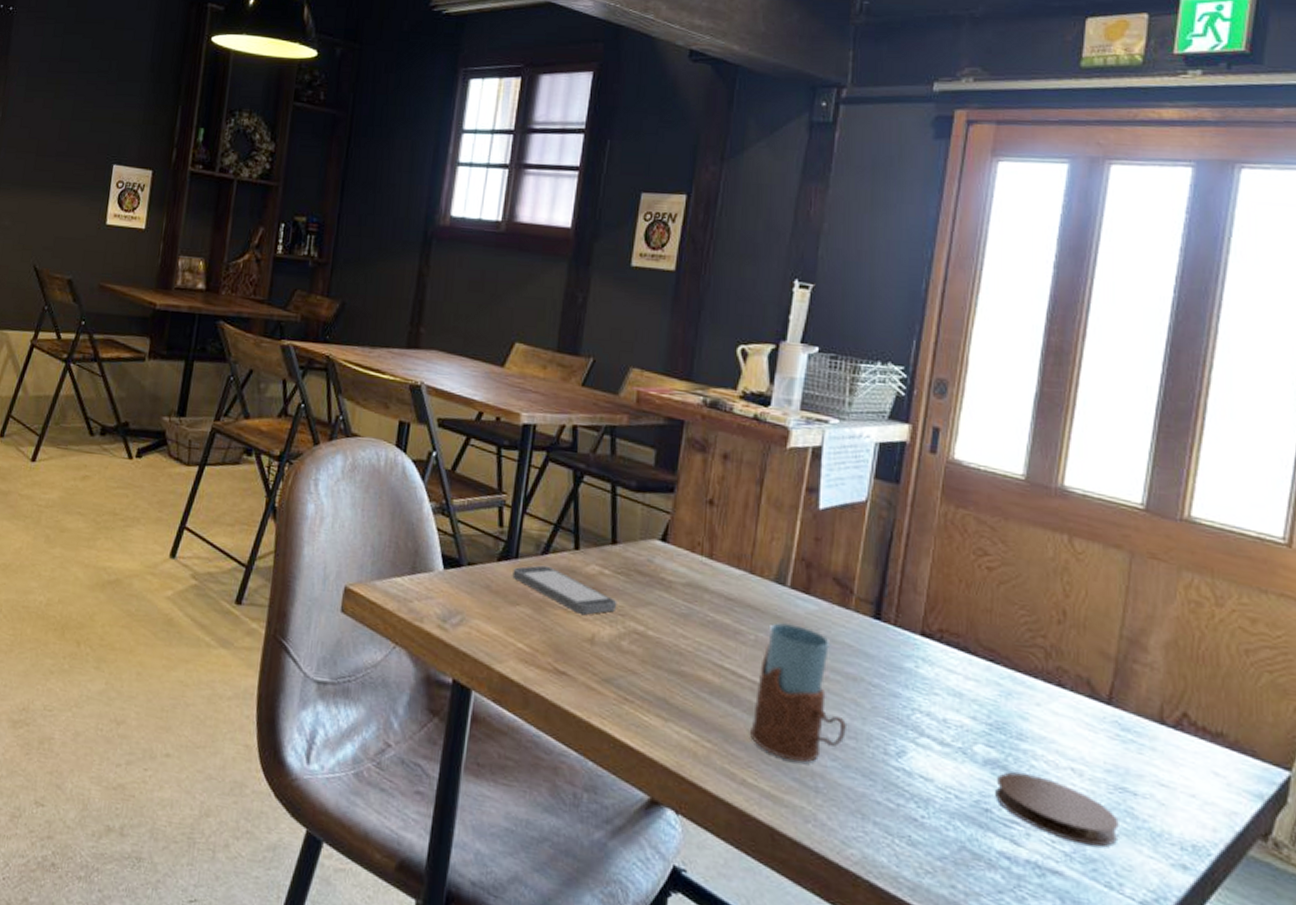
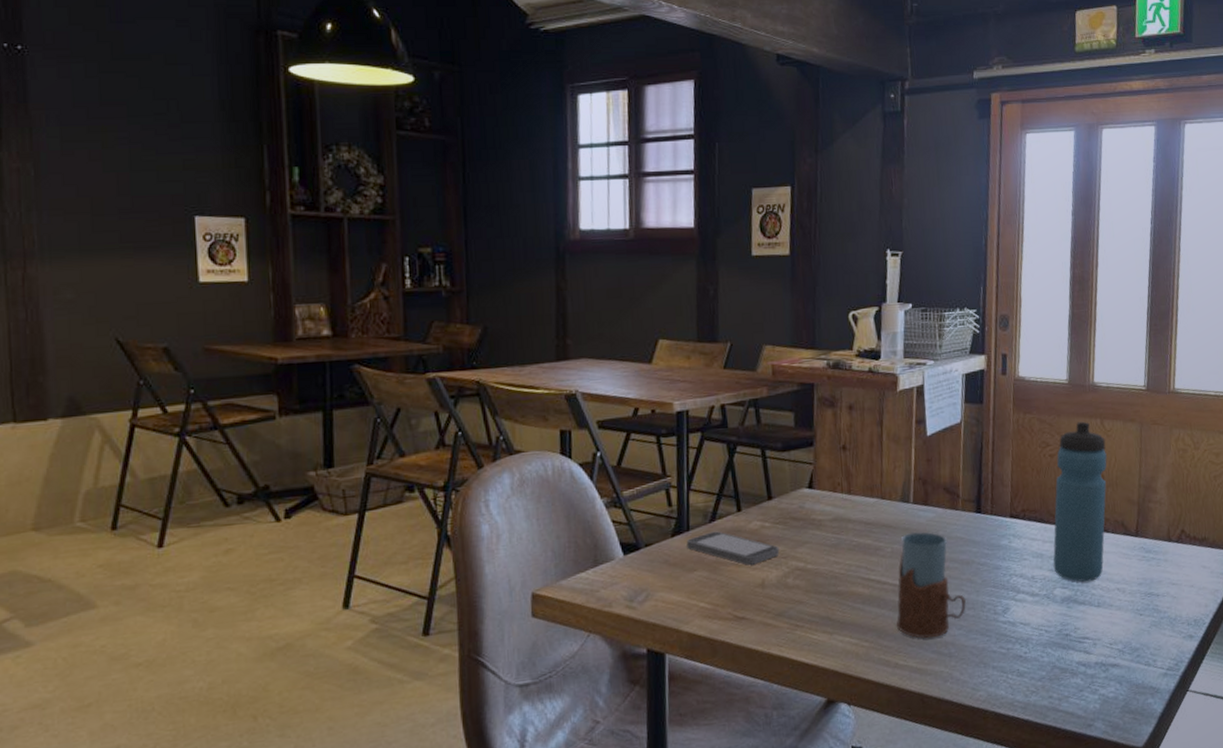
water bottle: none [976,532,1073,749] -> present [1053,421,1107,582]
coaster: present [995,772,1119,846] -> none [1071,600,1150,640]

